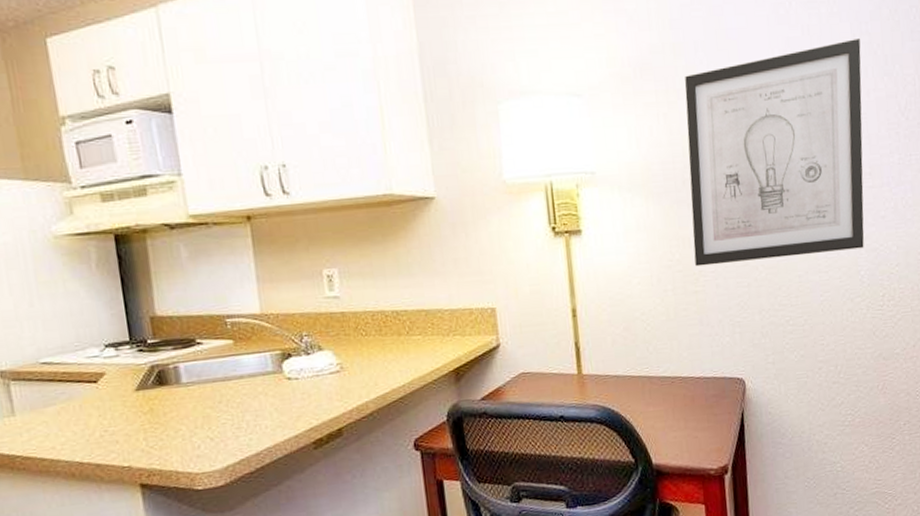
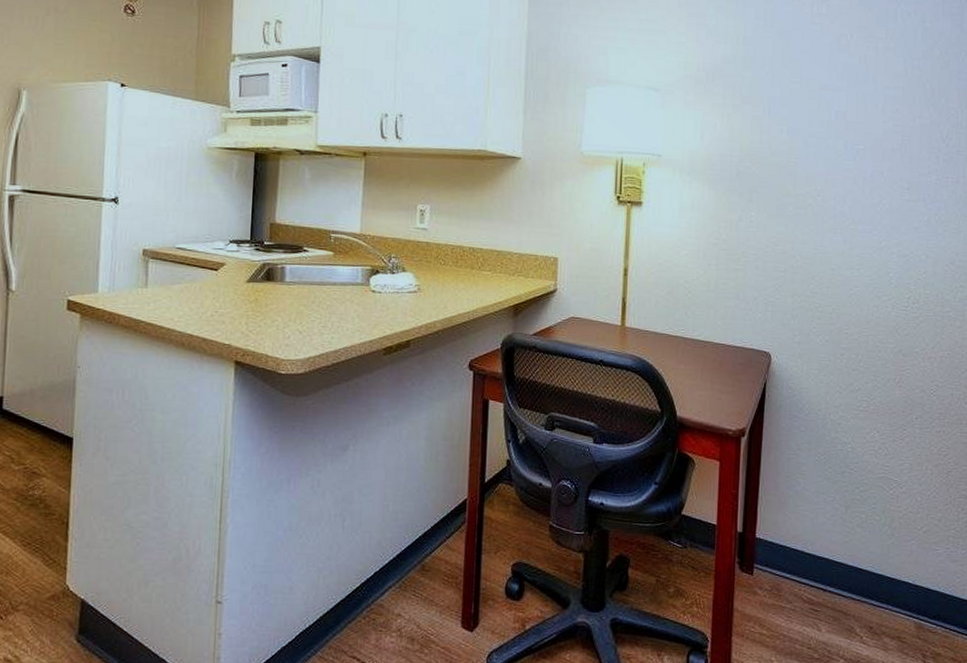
wall art: present [685,39,865,267] -> none [739,72,911,253]

